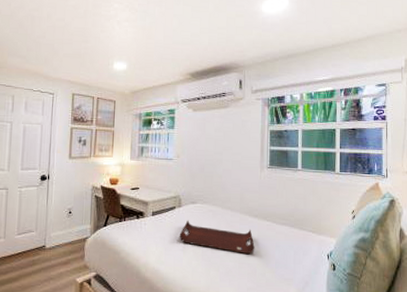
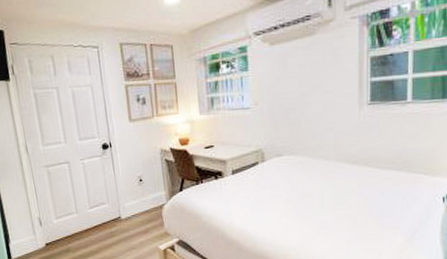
serving tray: present [179,220,255,255] -> none [265,175,354,206]

